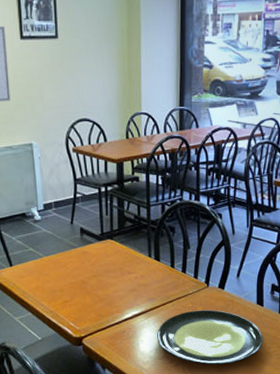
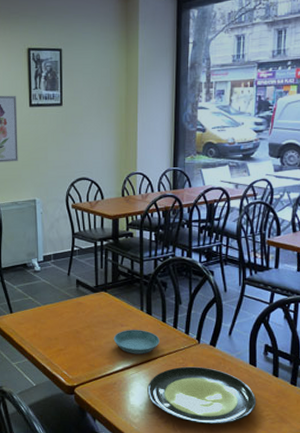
saucer: none [121,276,168,301] -> present [113,330,160,354]

